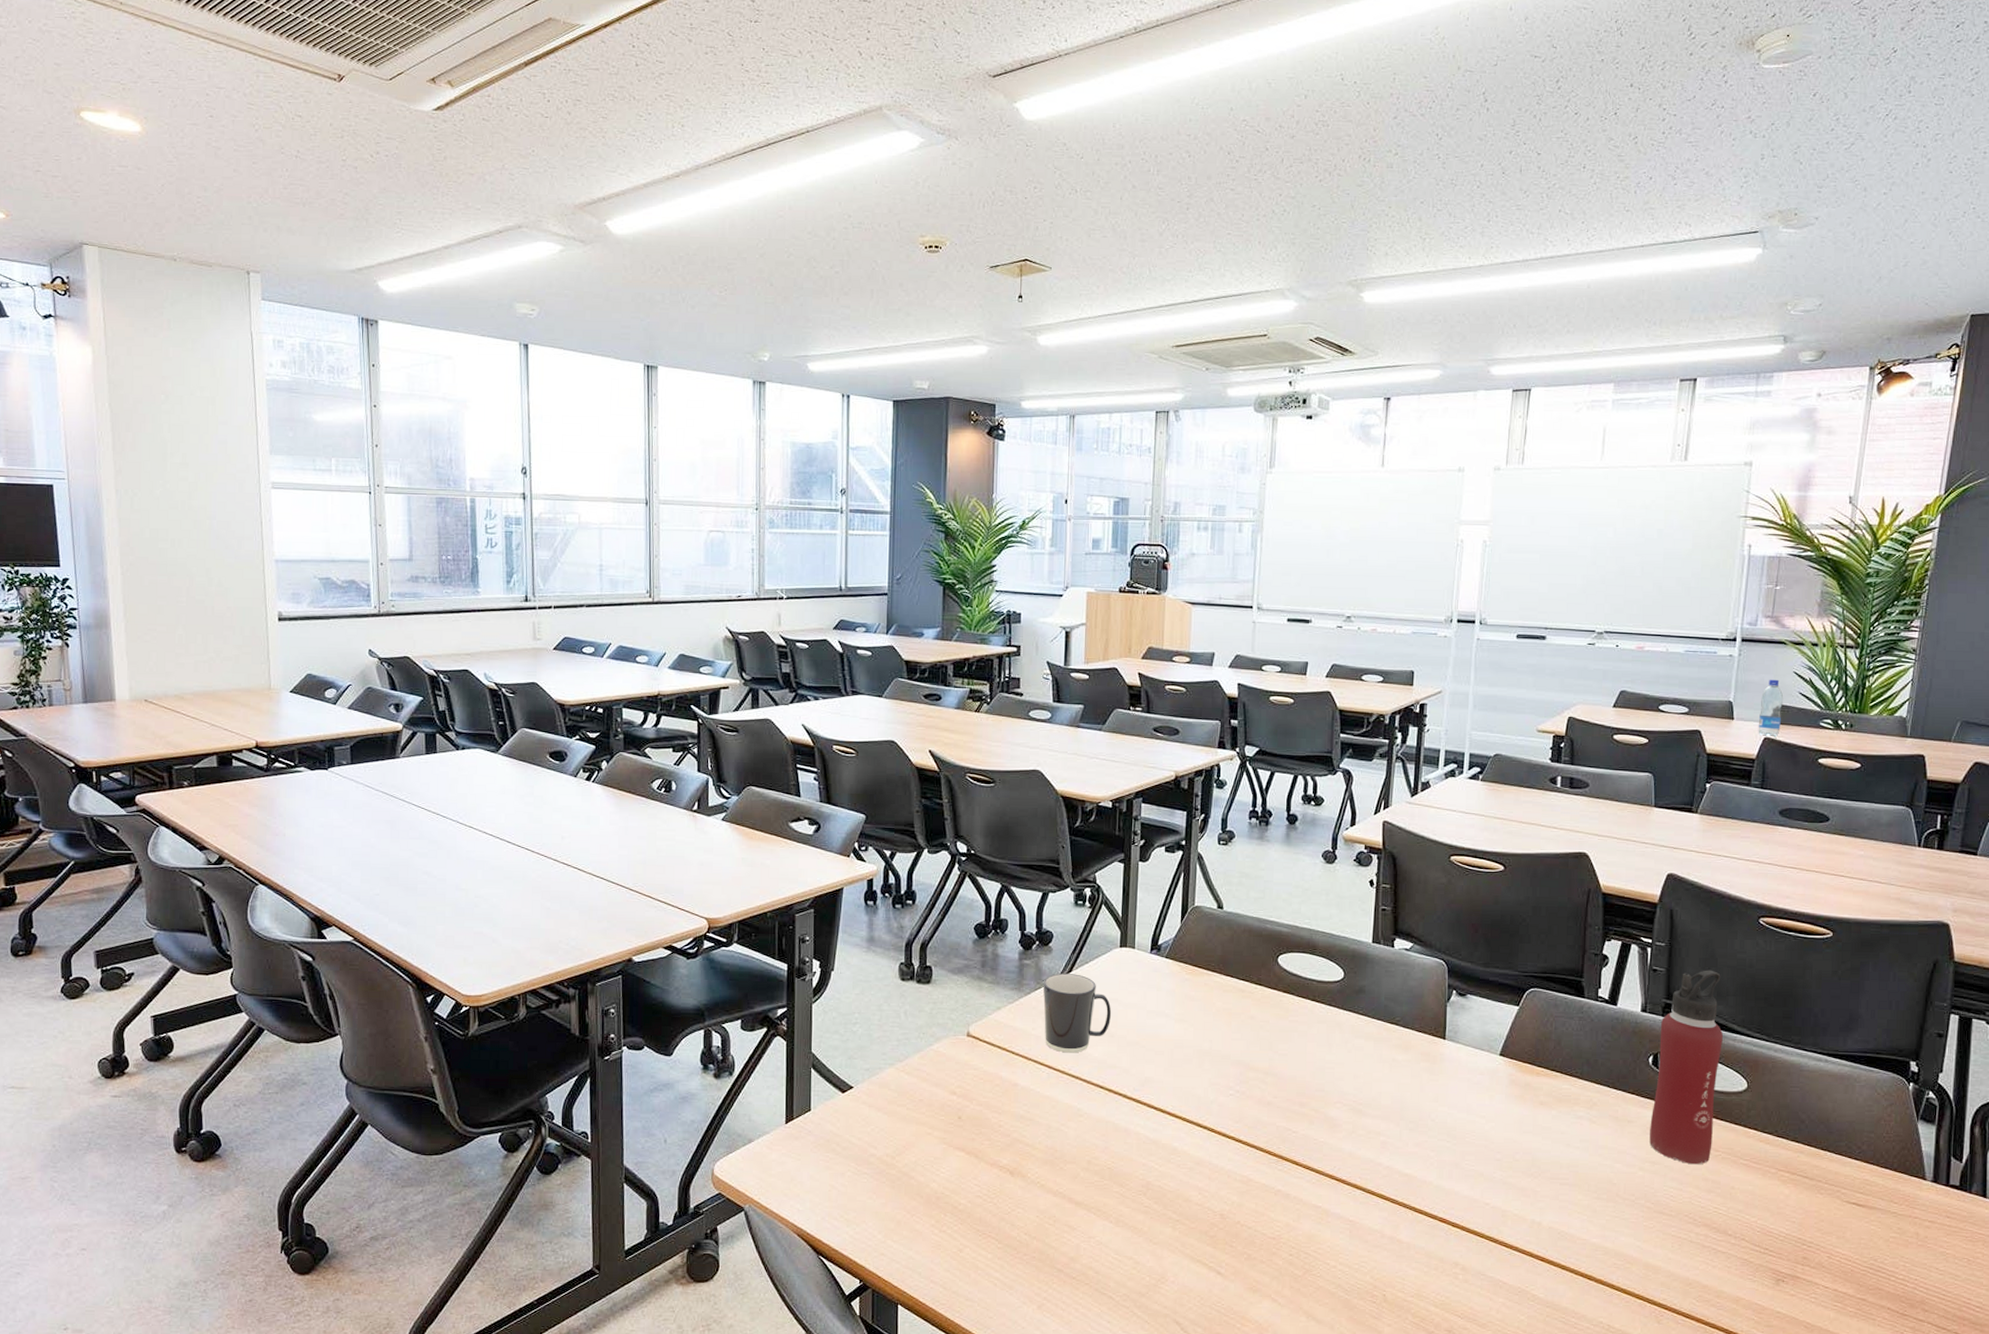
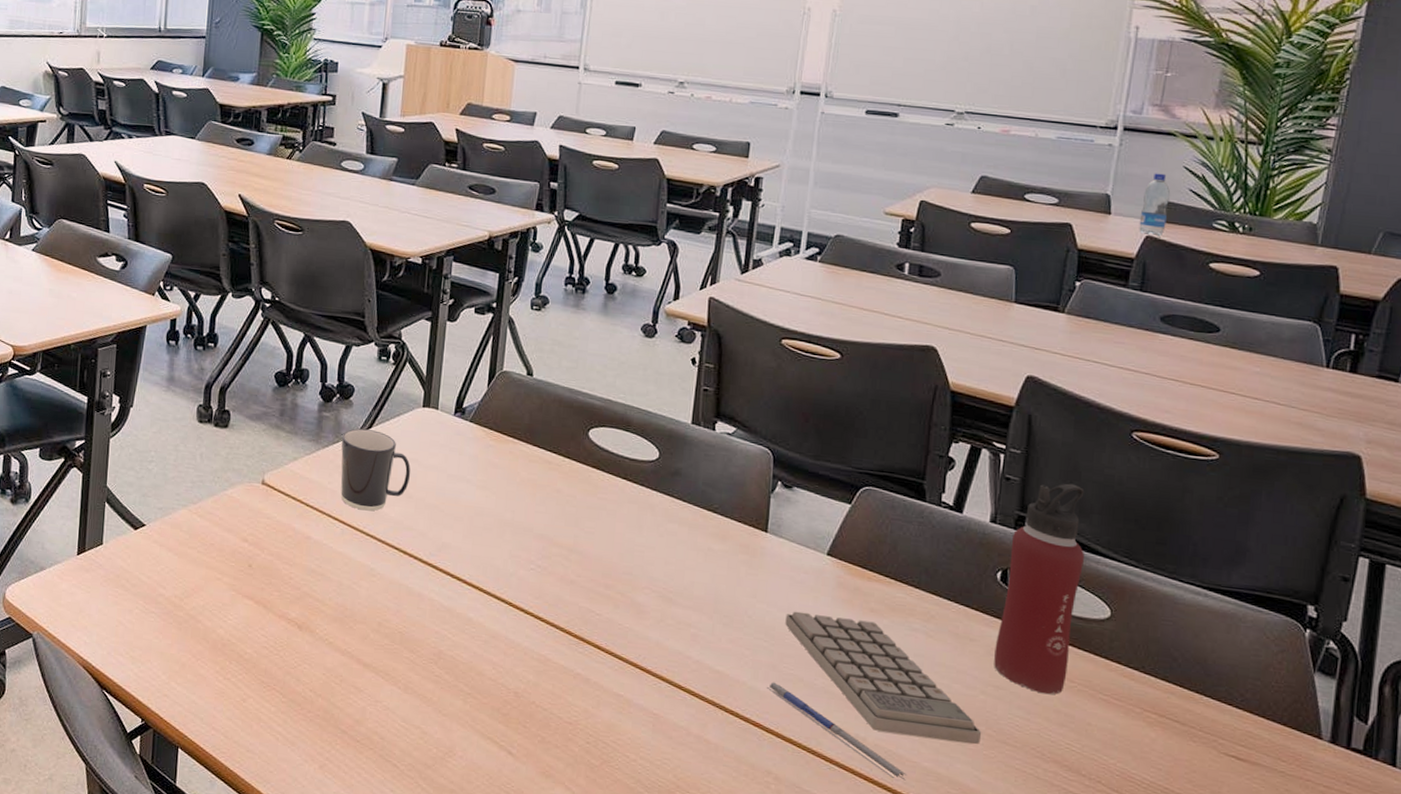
pen: none [1451,1179,1579,1258] -> present [767,682,907,781]
calculator: none [1465,1111,1642,1218] -> present [785,611,982,745]

